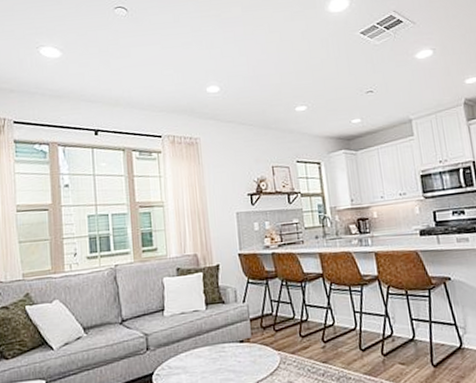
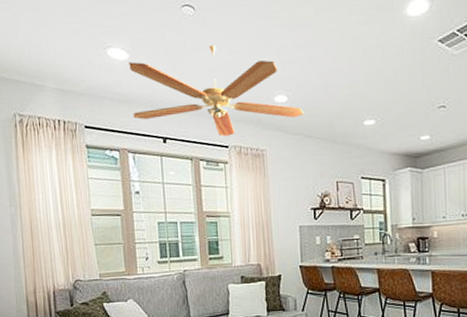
ceiling fan: none [61,42,237,127] -> present [129,45,305,137]

